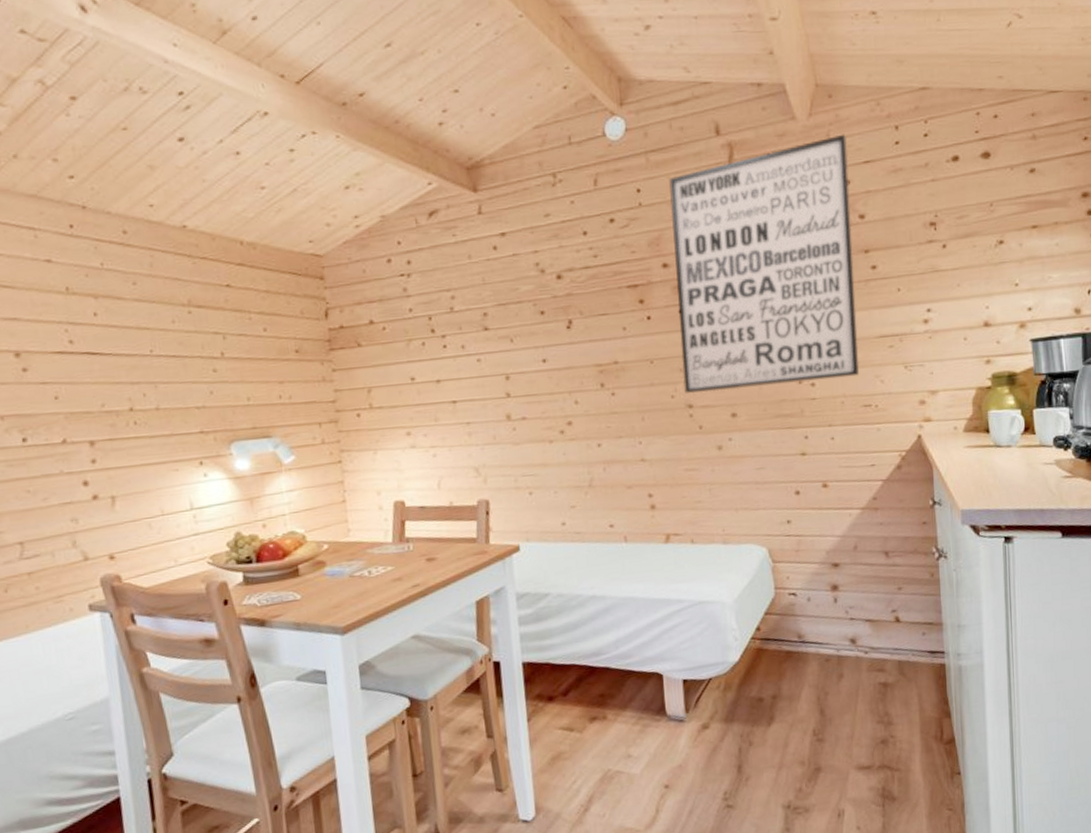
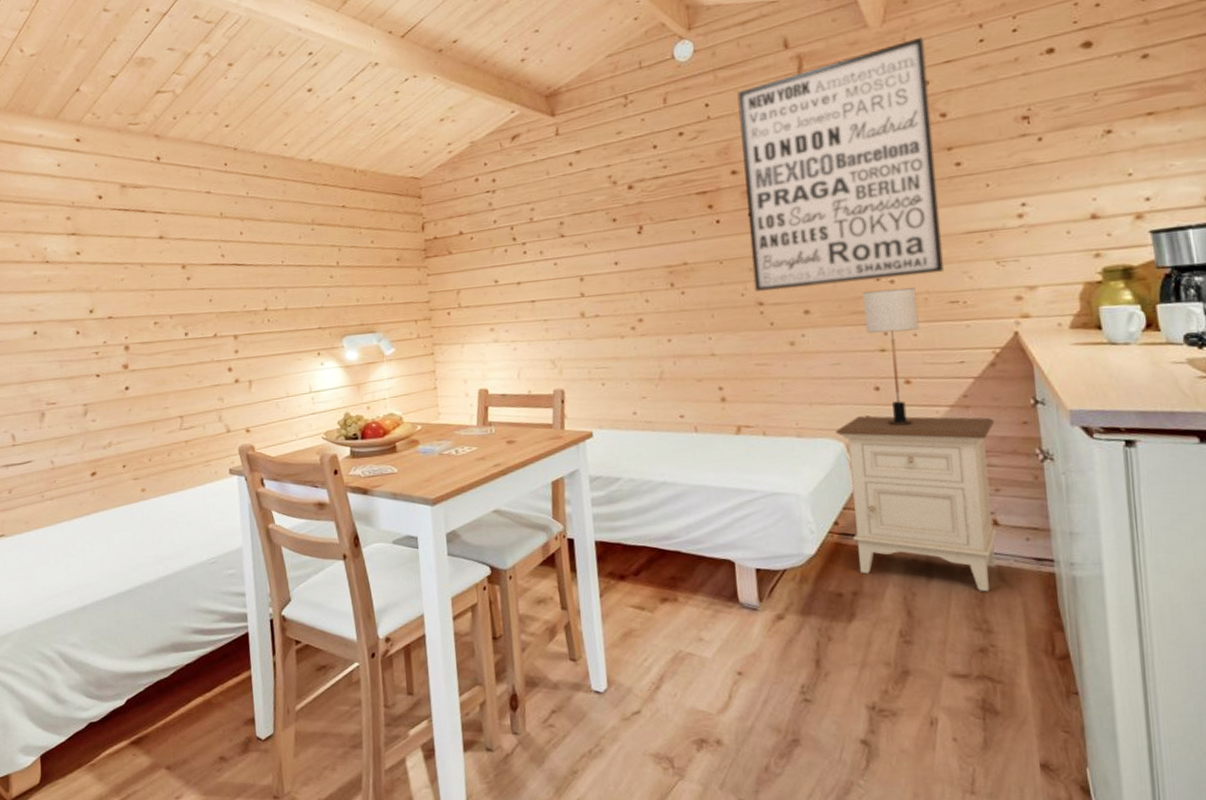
nightstand: none [758,518,899,687] -> present [835,415,997,592]
table lamp: none [785,391,836,530] -> present [862,288,919,426]

